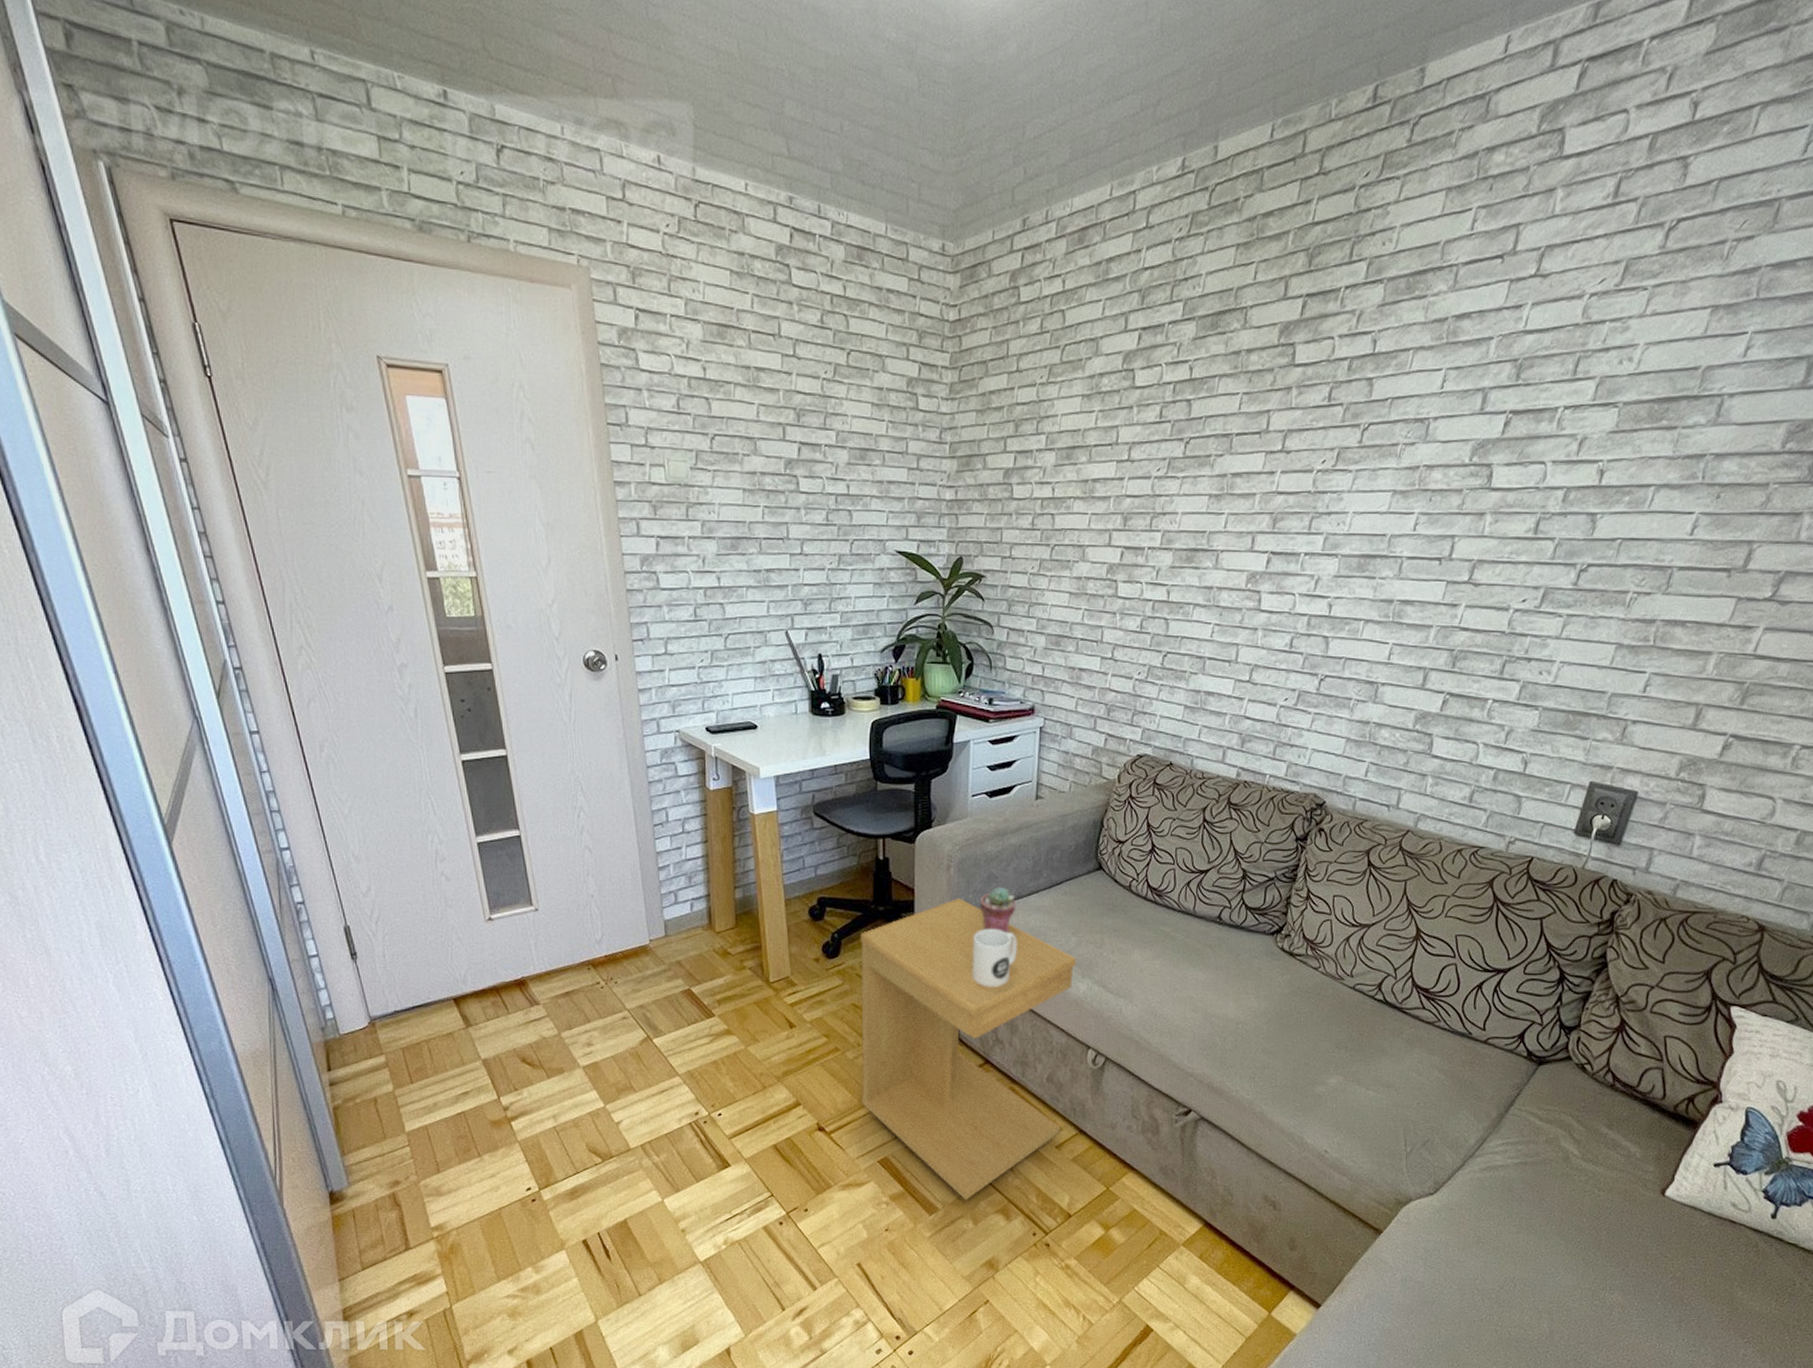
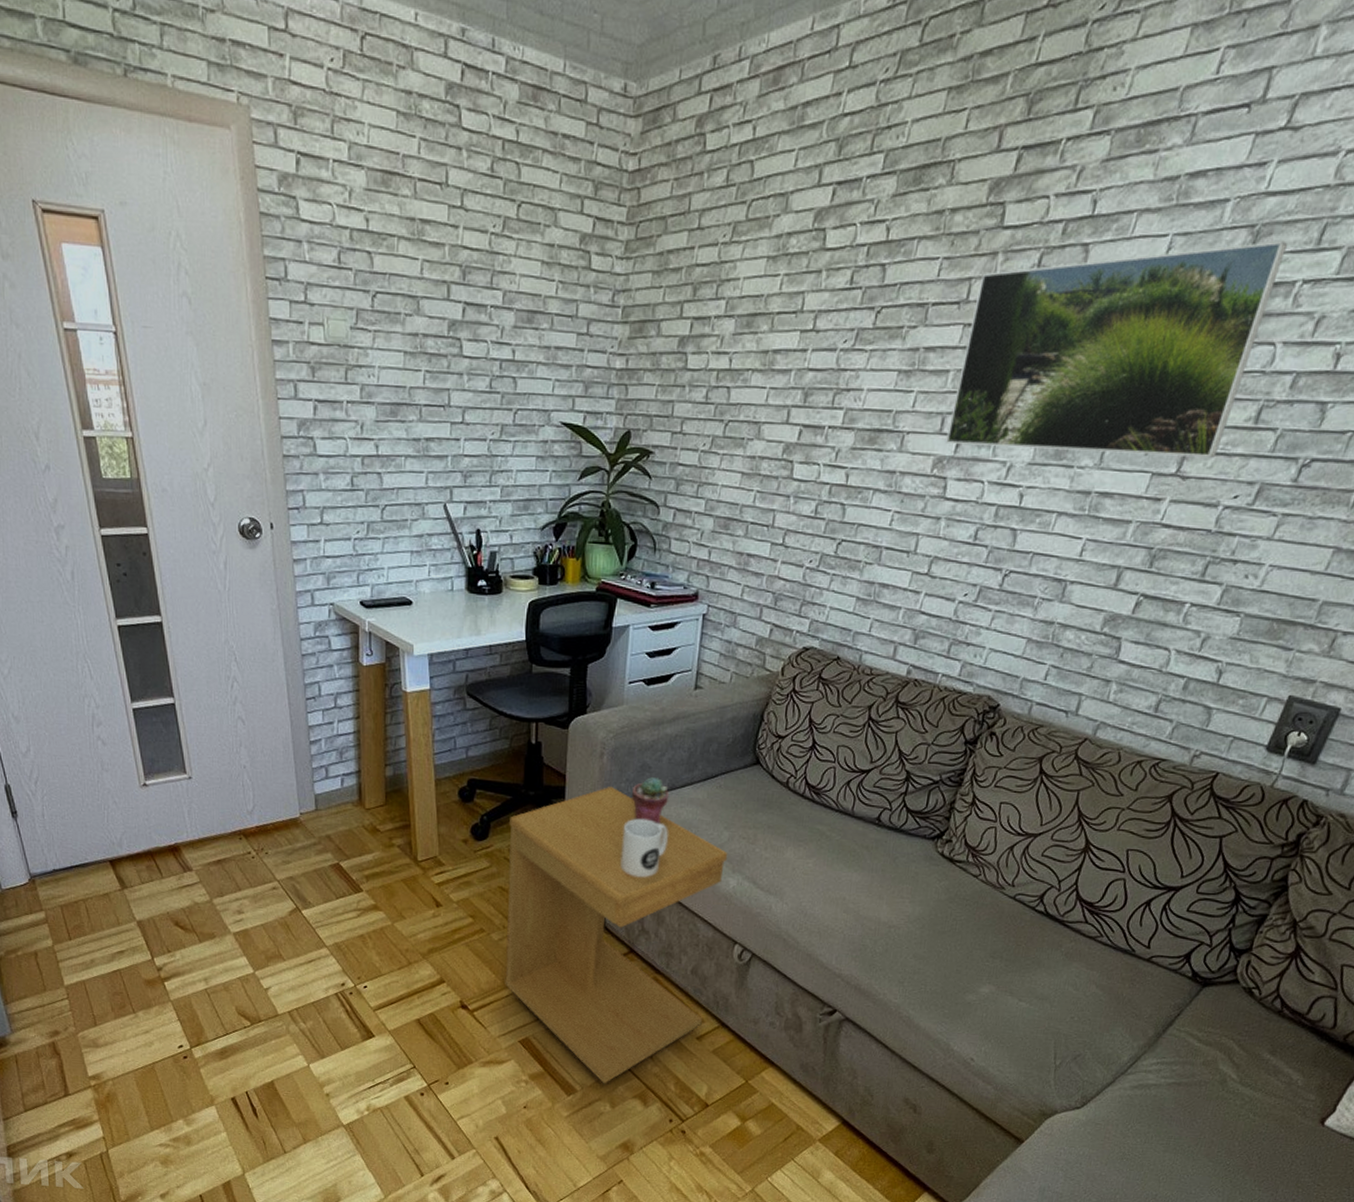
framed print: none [1257,372,1547,566] -> present [946,240,1287,458]

